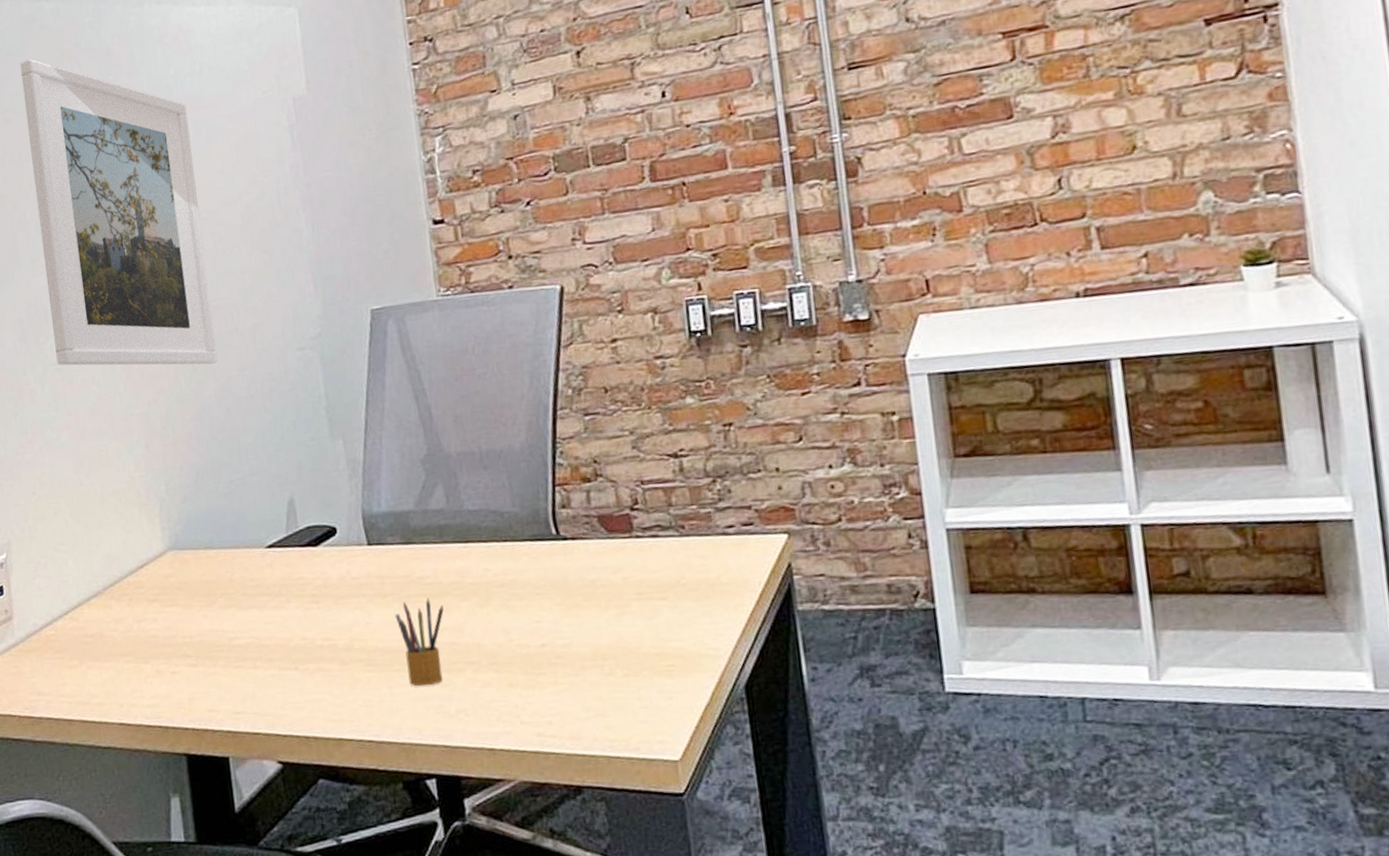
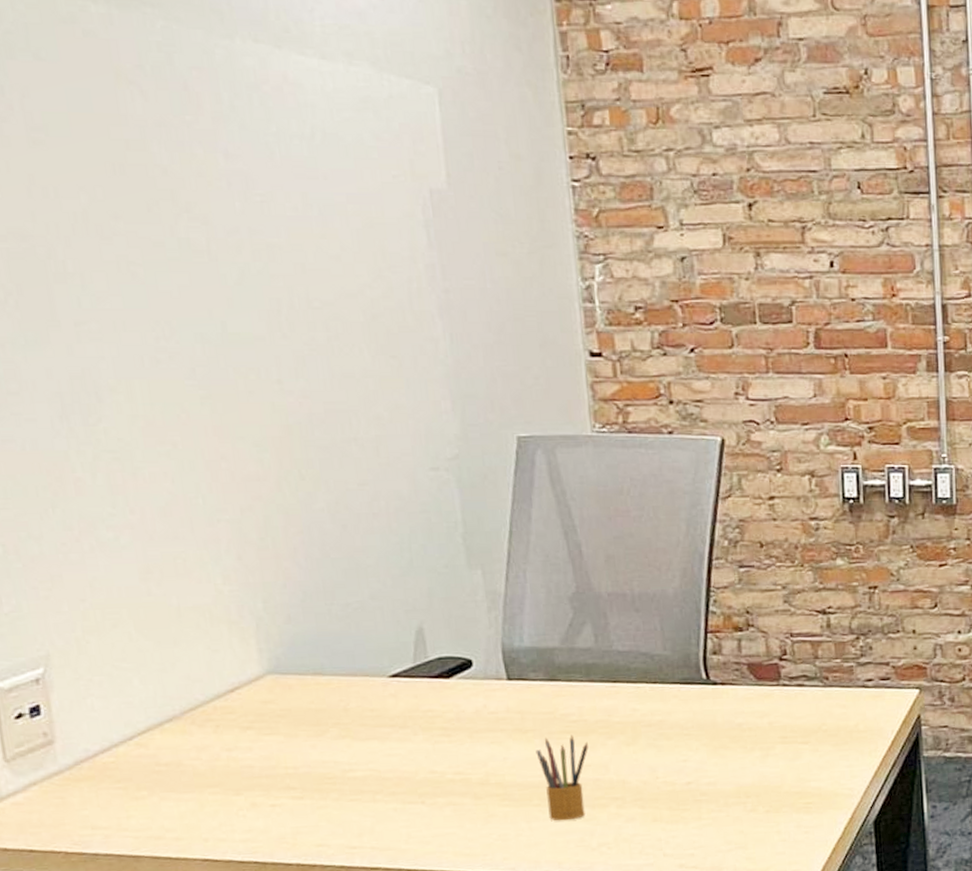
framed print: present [19,58,218,366] -> none [53,70,332,473]

